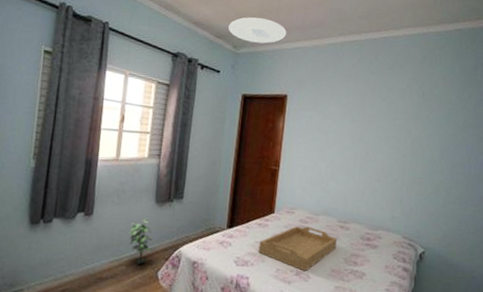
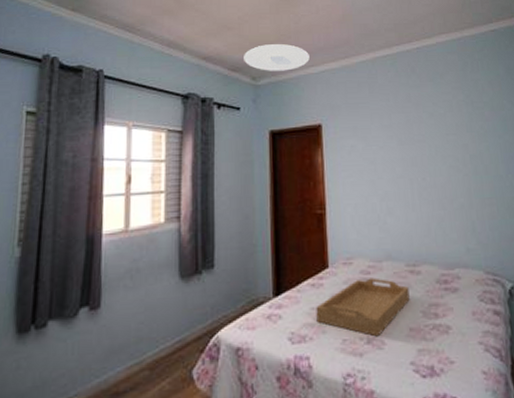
potted plant: present [128,218,154,265] -> none [149,300,183,365]

